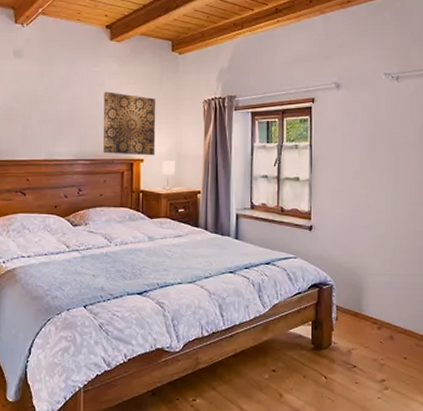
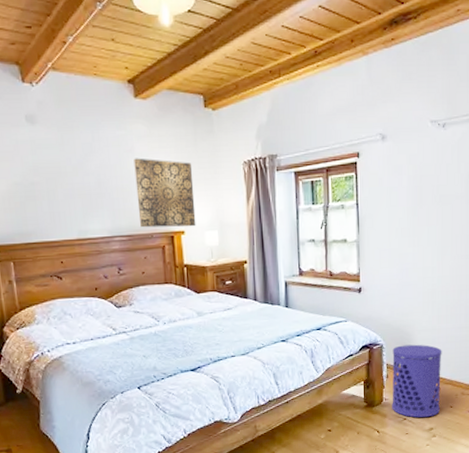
waste bin: none [341,287,395,366] -> present [392,344,442,418]

